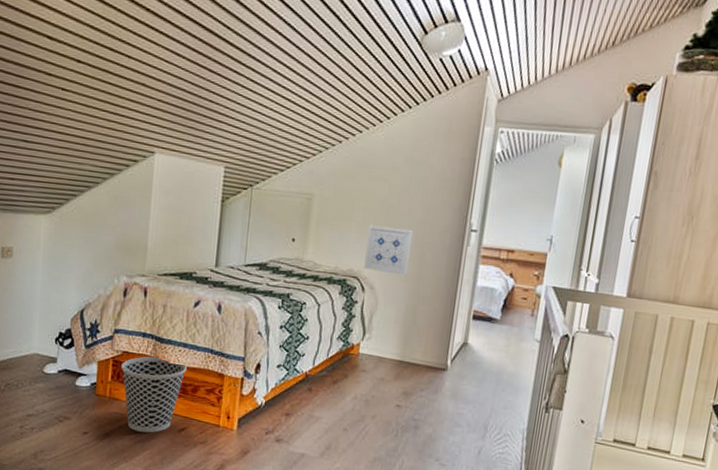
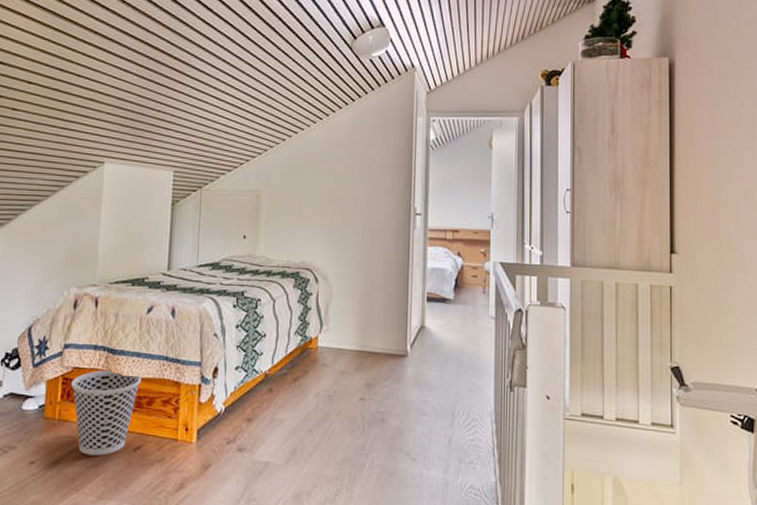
wall art: present [364,224,413,276] -> none [316,216,361,263]

